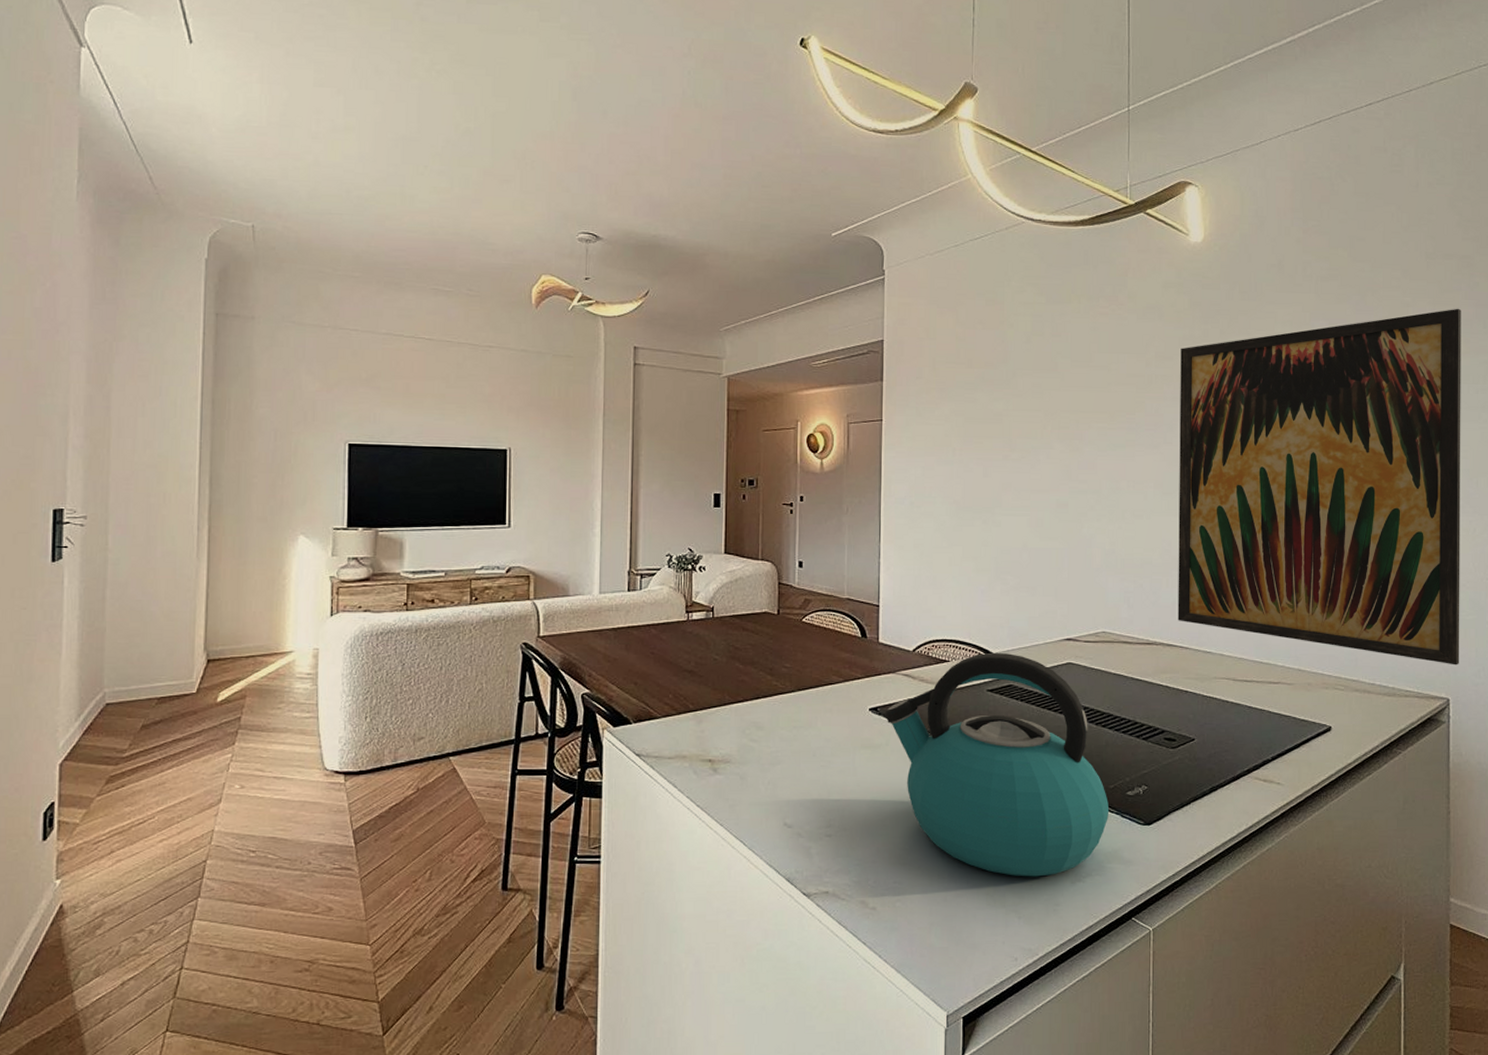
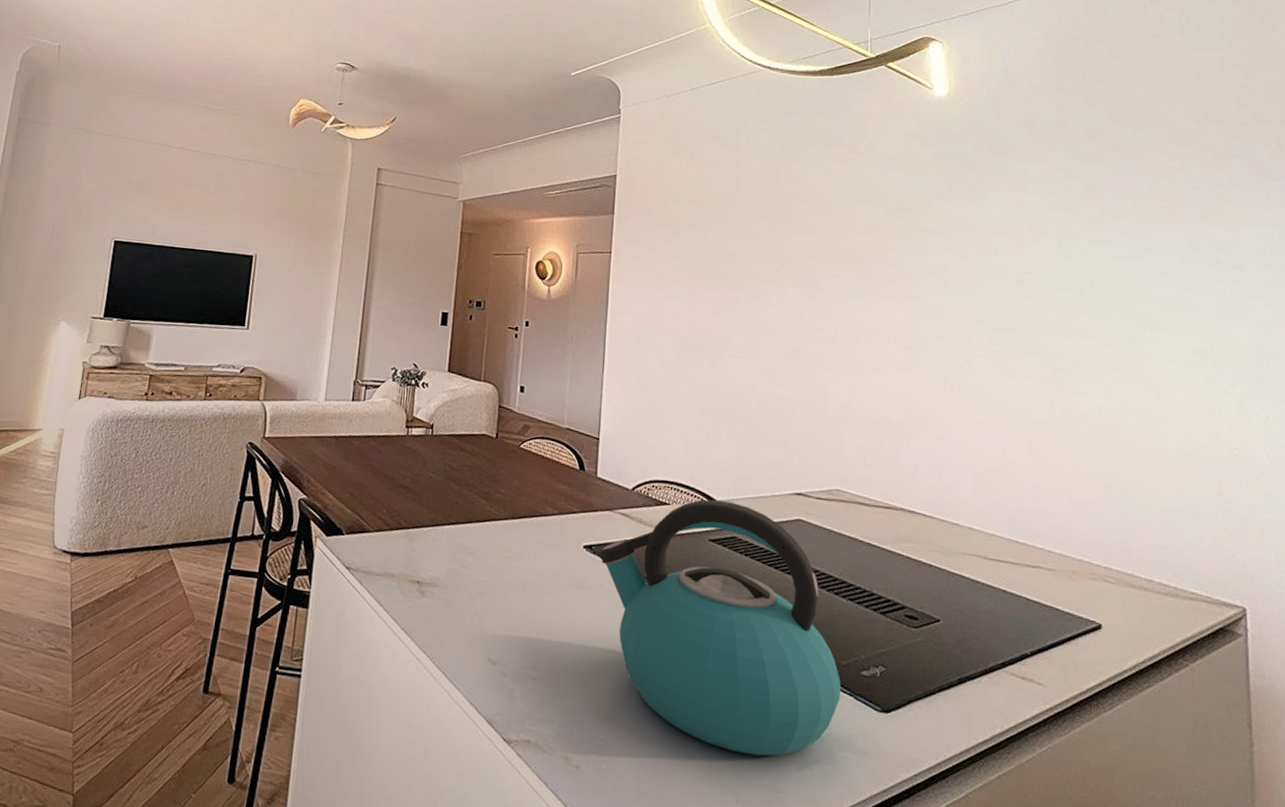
wall art: present [1177,308,1462,665] -> none [920,176,1257,570]

